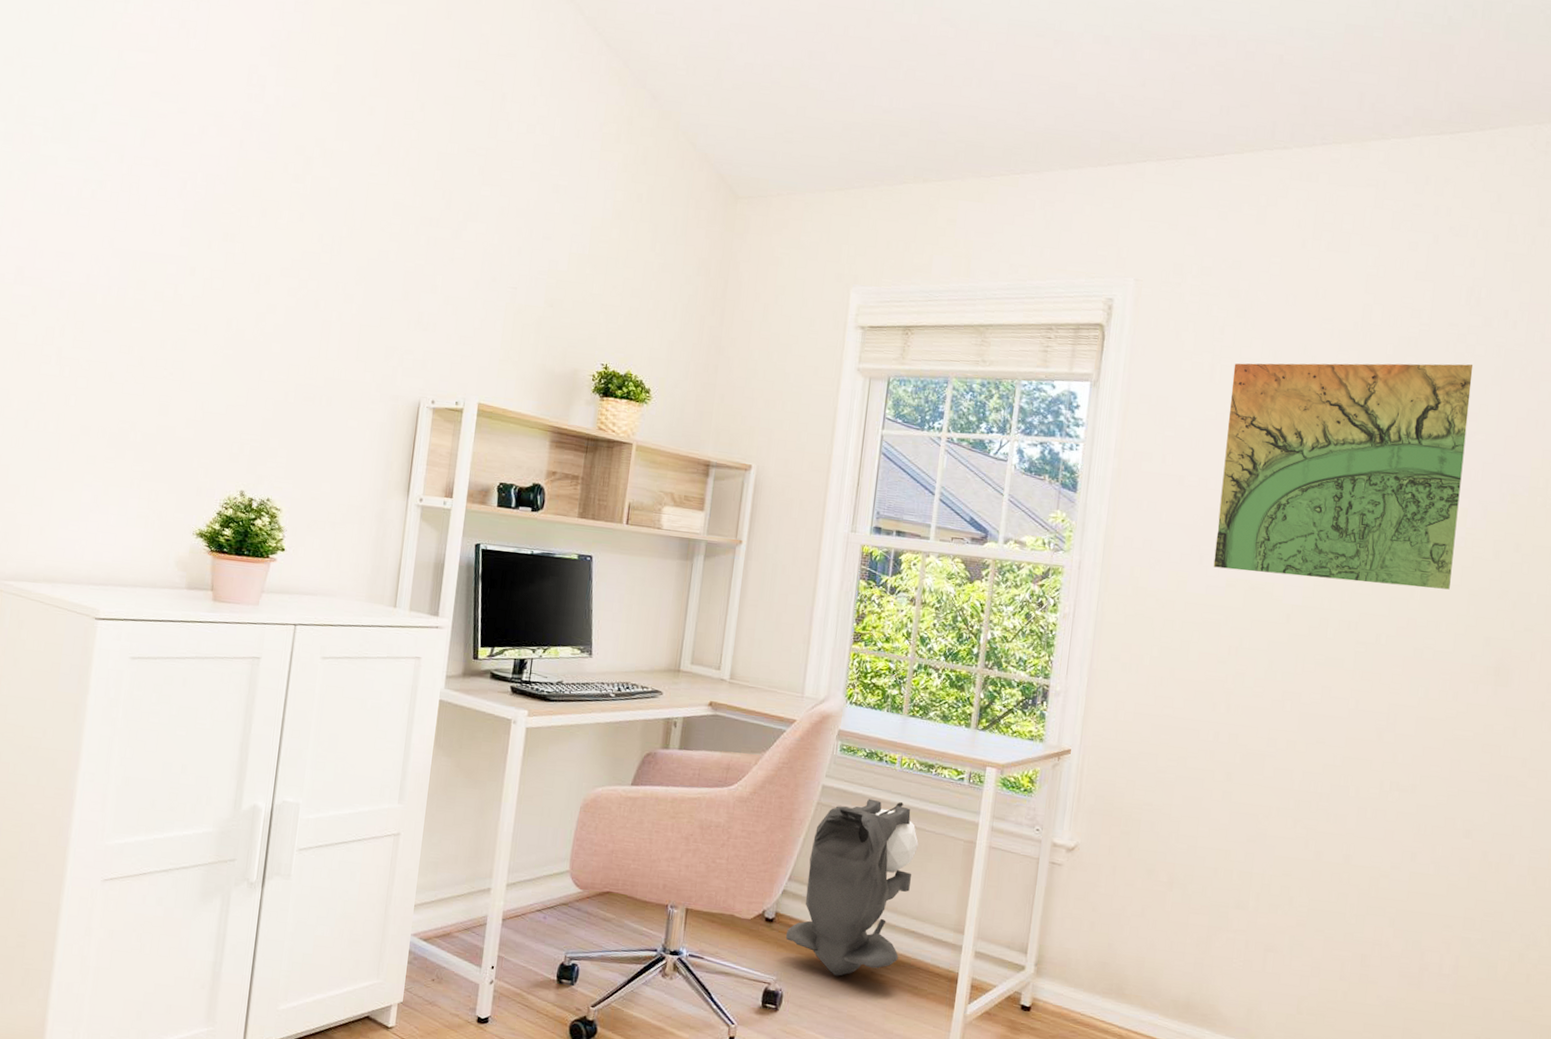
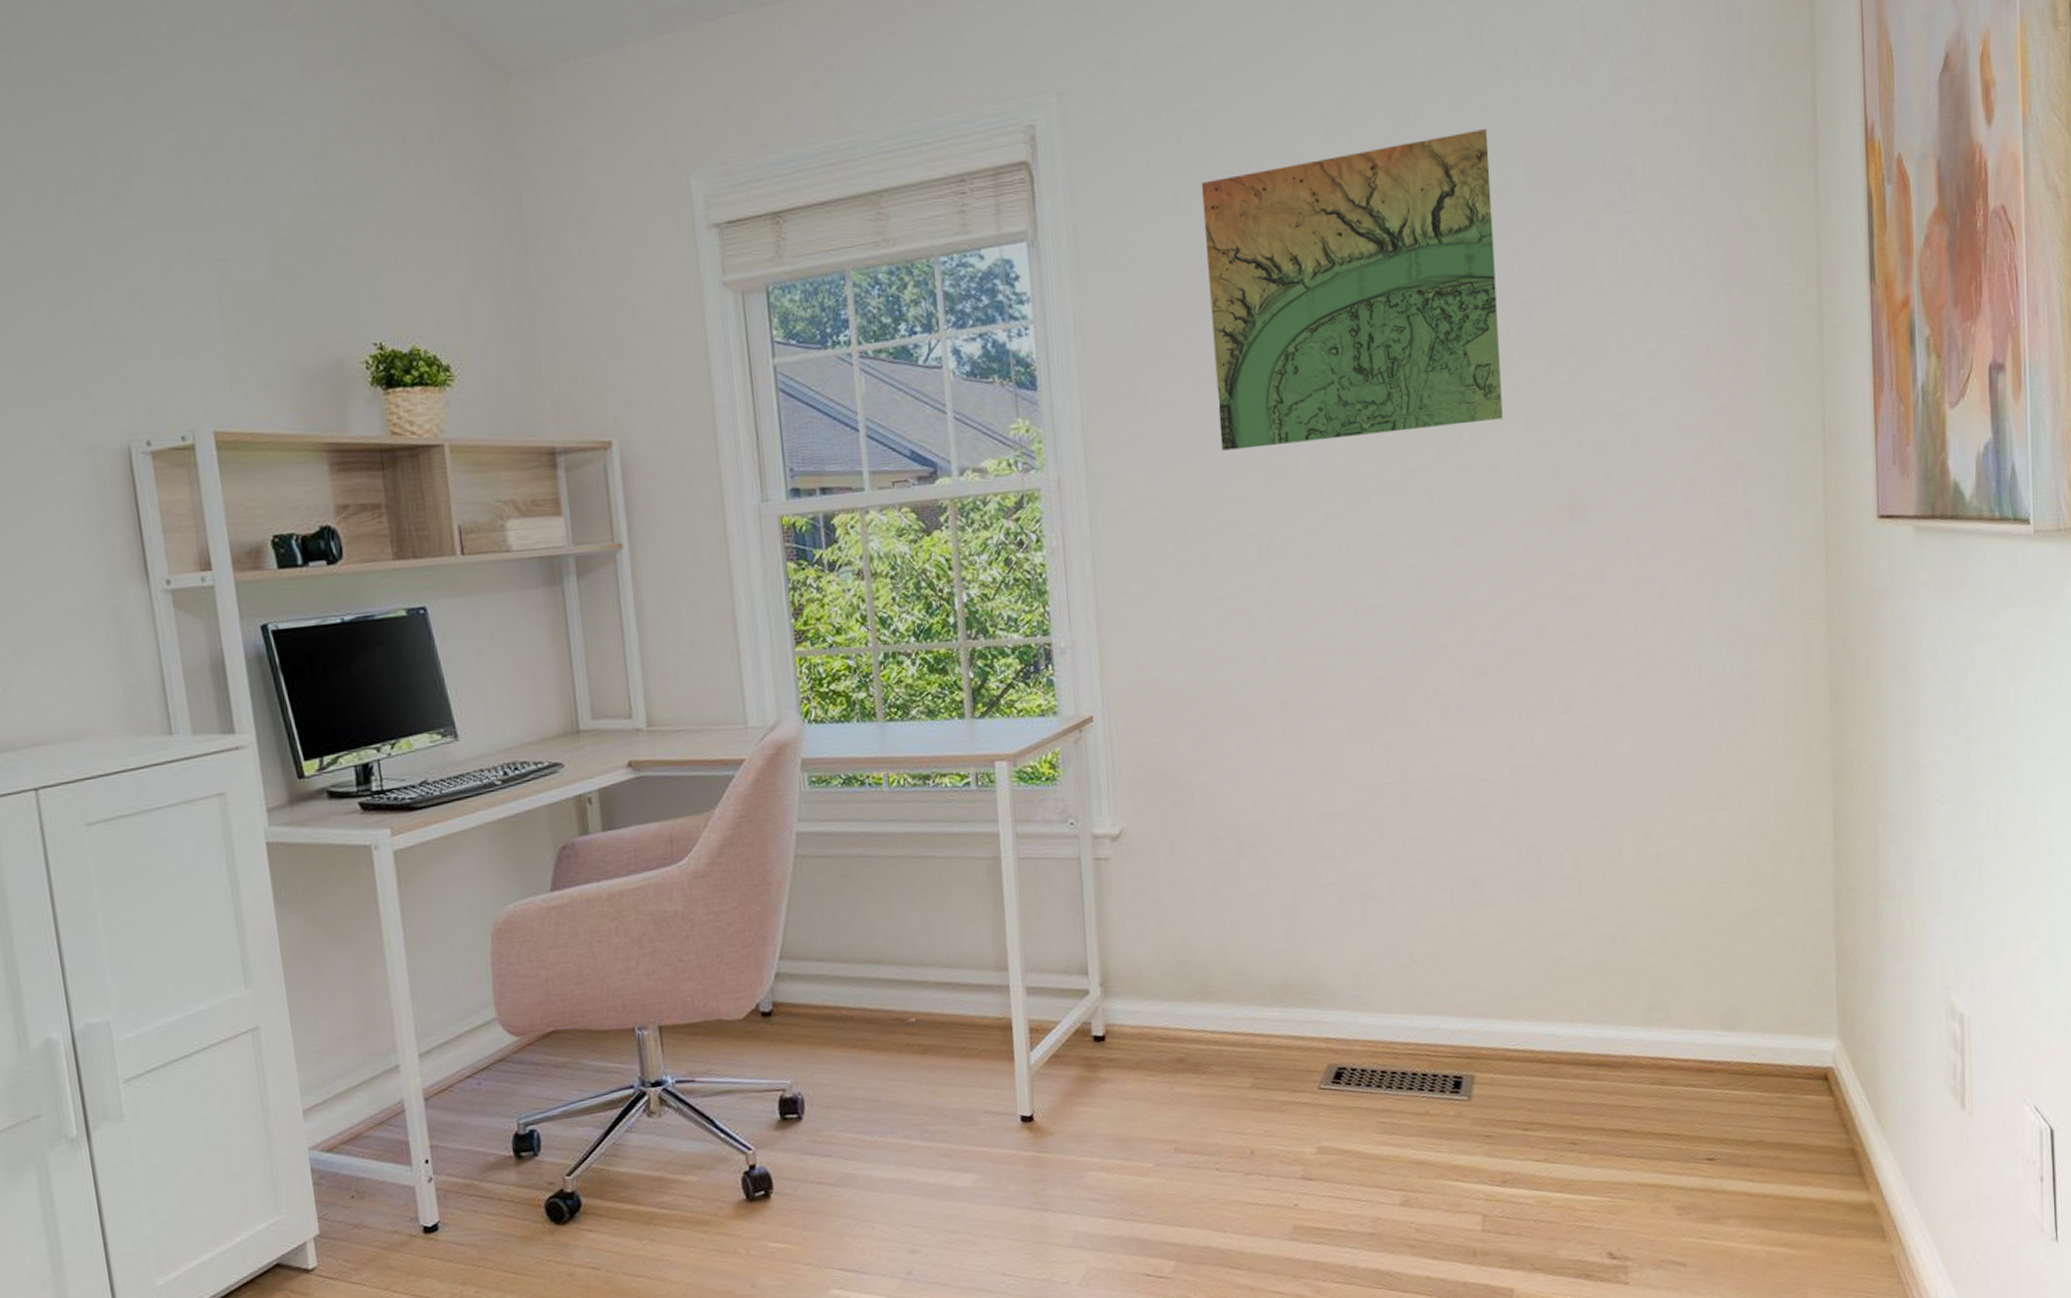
backpack: present [785,798,919,976] -> none [790,830,935,1060]

